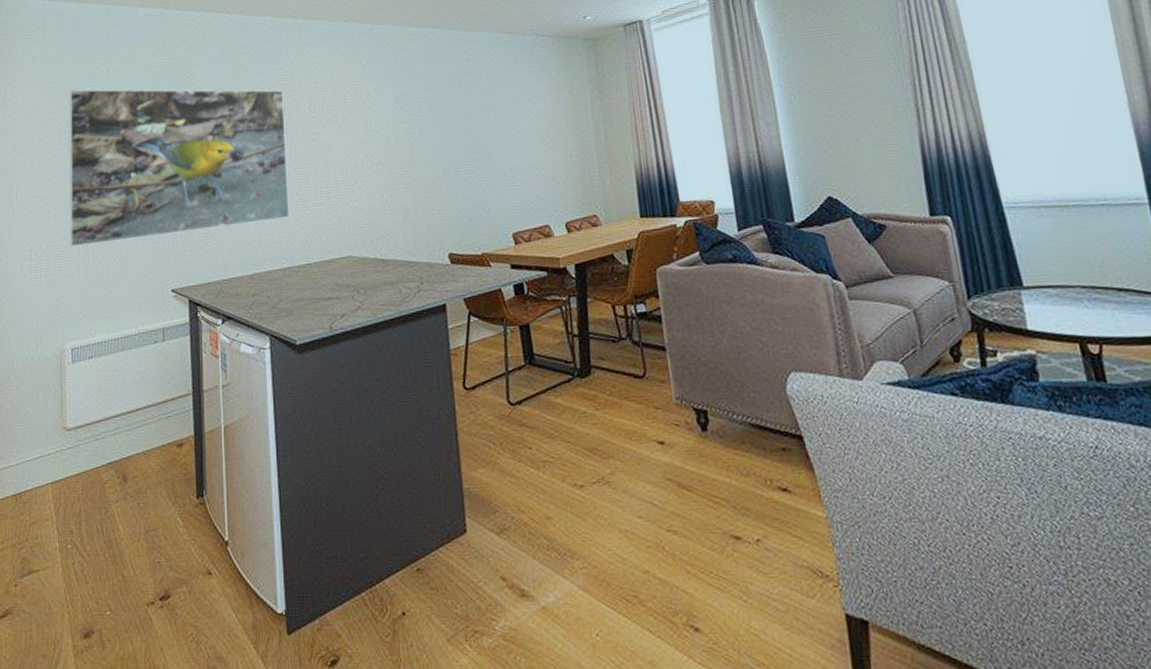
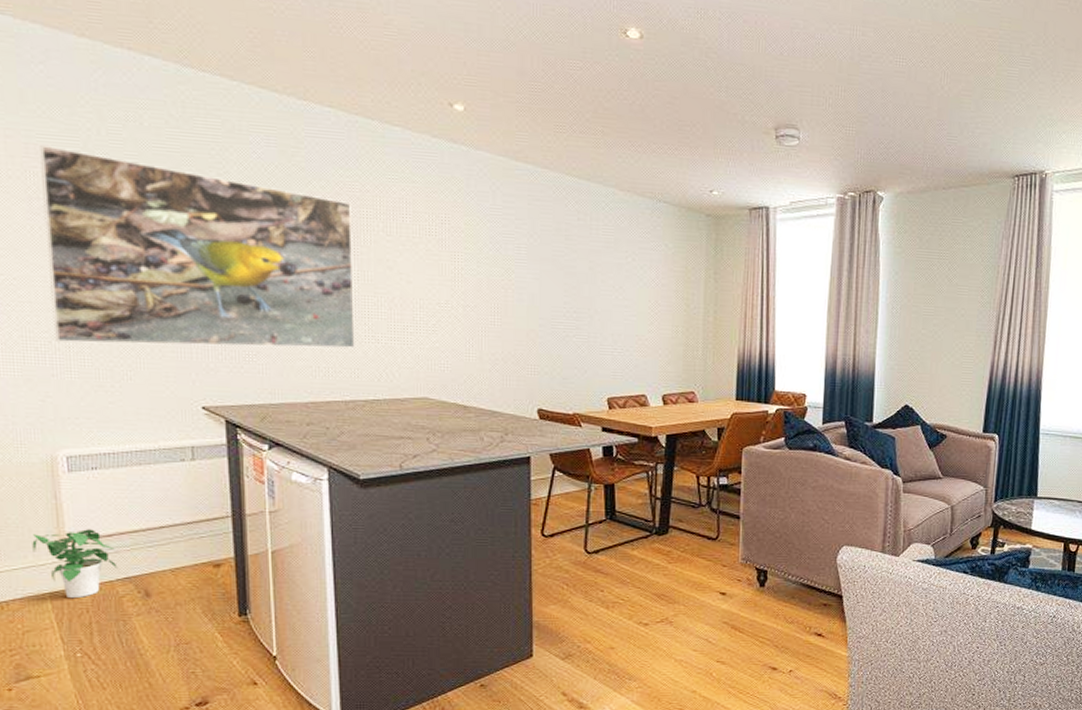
potted plant: none [42,416,103,488] -> present [32,529,118,599]

